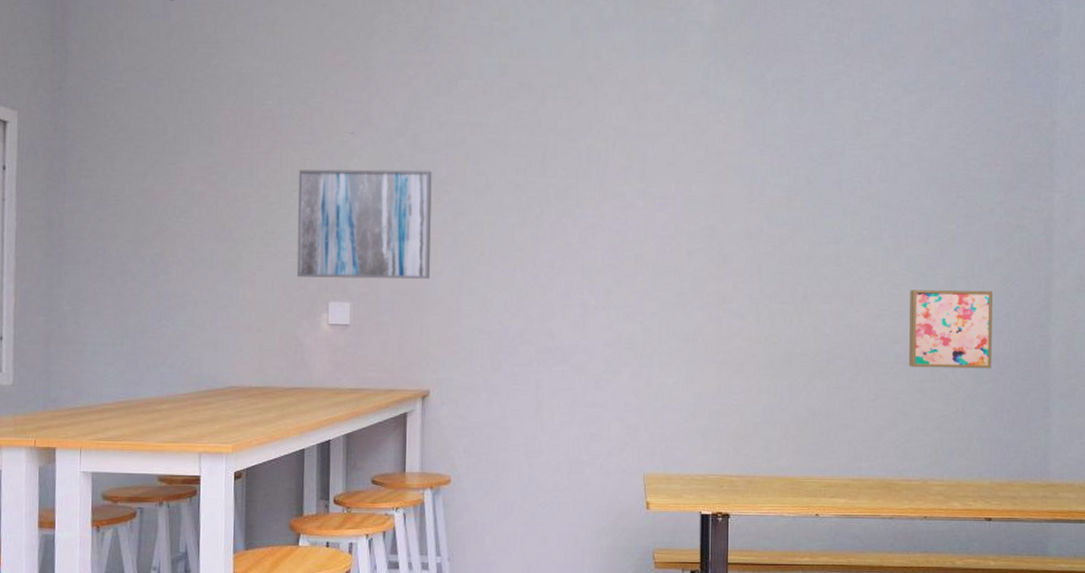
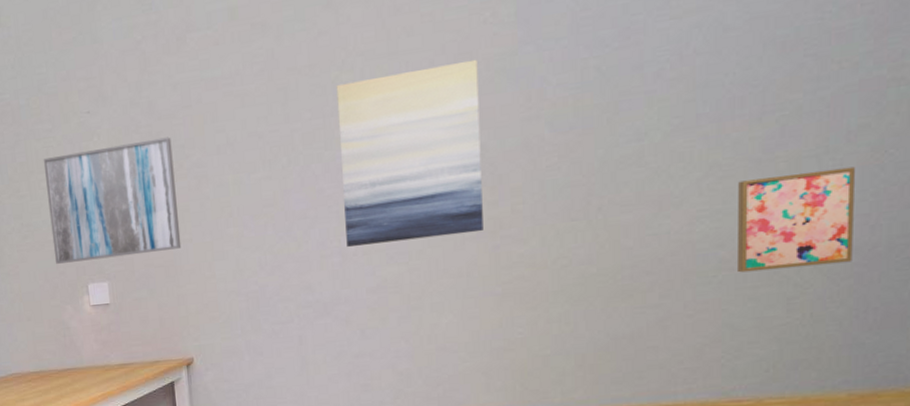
wall art: none [588,151,712,303] -> present [336,59,483,247]

